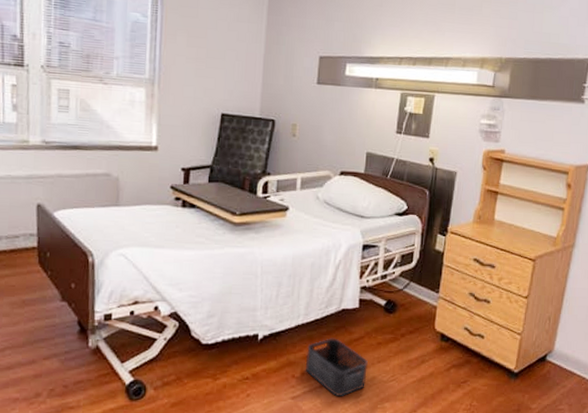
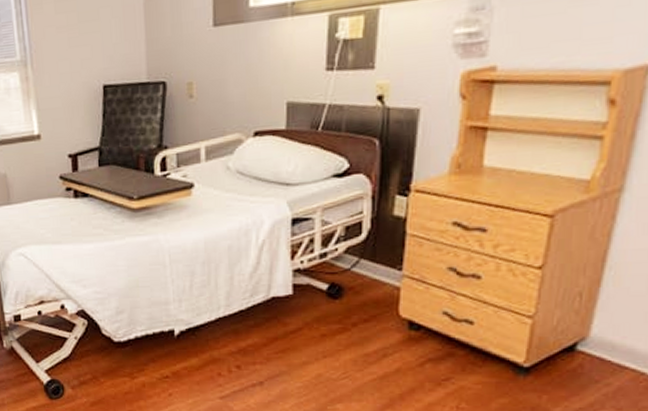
storage bin: present [306,338,368,396] -> none [233,331,310,396]

